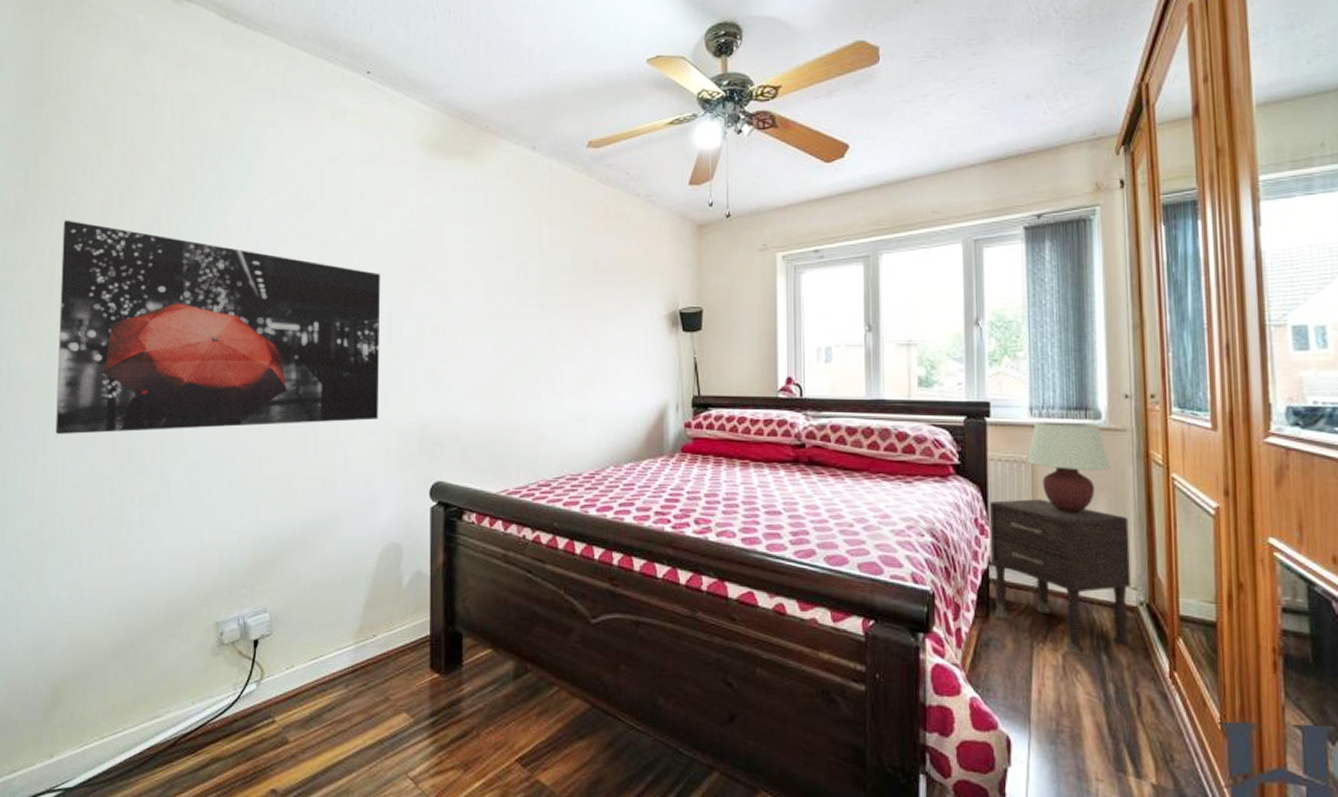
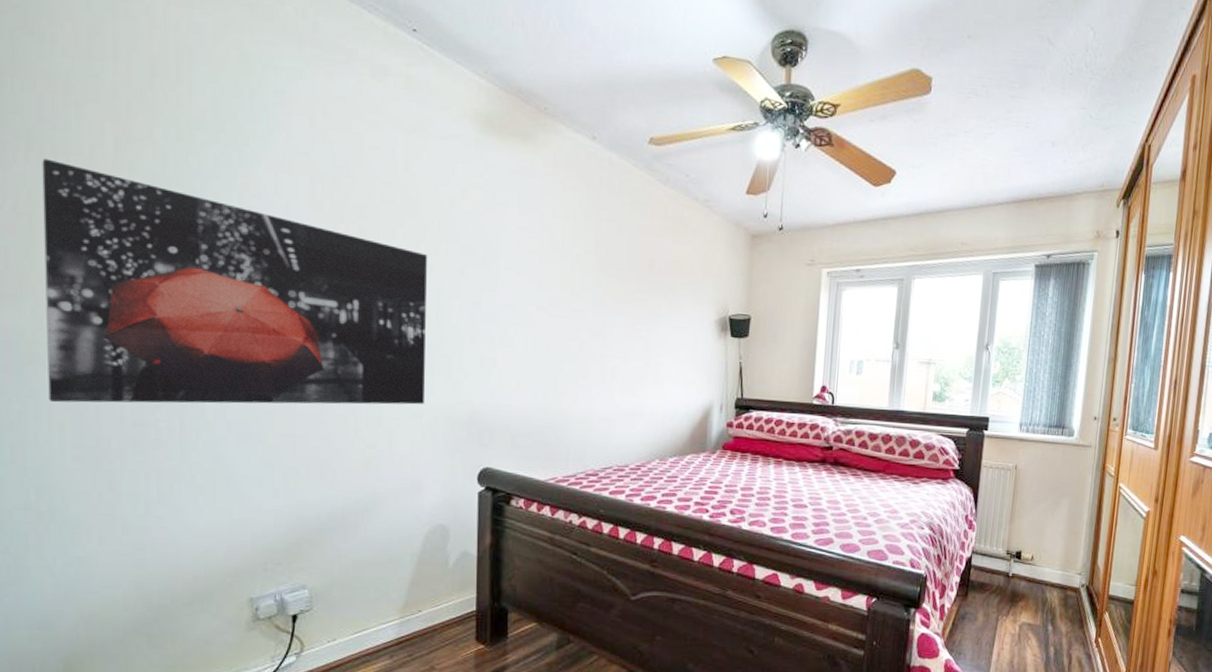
nightstand: present [990,499,1131,652] -> none [972,500,1083,623]
table lamp: present [1027,422,1111,513] -> none [1013,436,1075,513]

